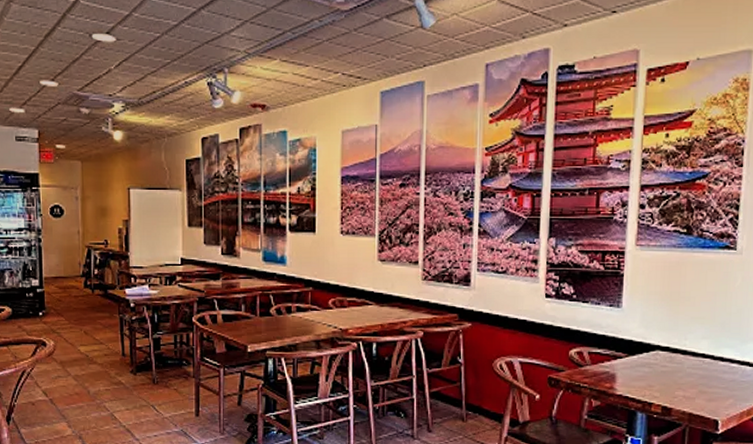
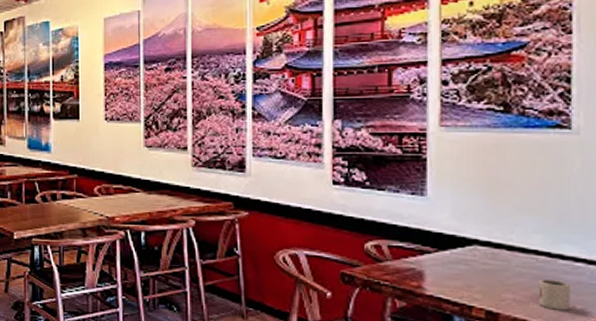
cup: none [702,377,726,404] -> present [538,278,570,311]

